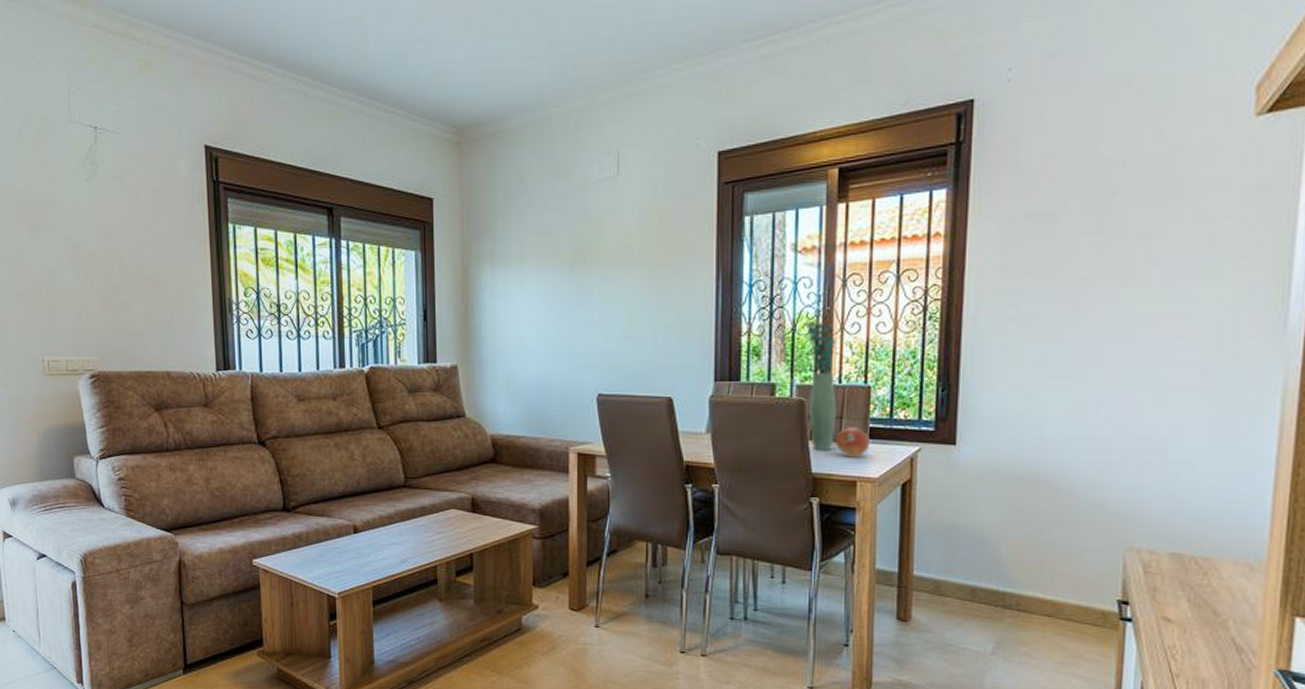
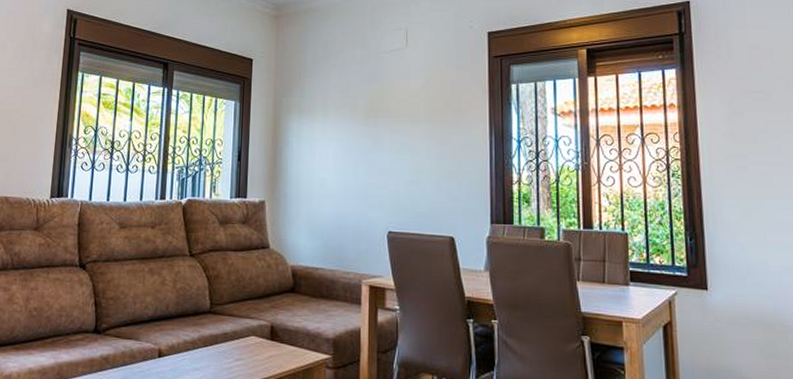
vase: present [806,317,836,453] -> none [568,170,600,293]
fruit: present [835,427,869,458] -> none [600,270,631,299]

